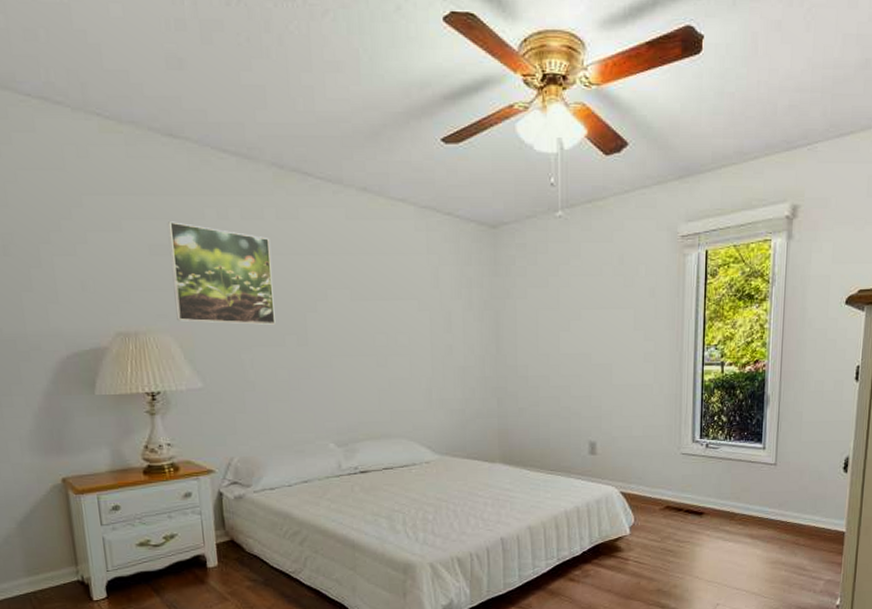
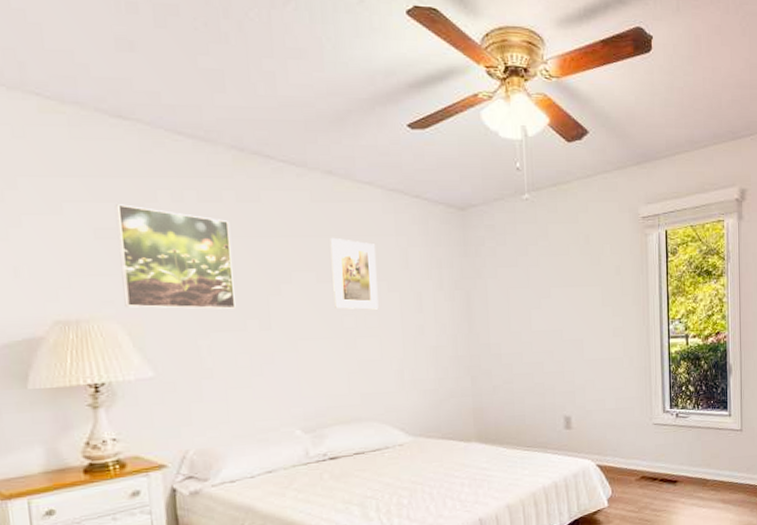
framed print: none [363,255,409,329] -> present [330,237,379,310]

